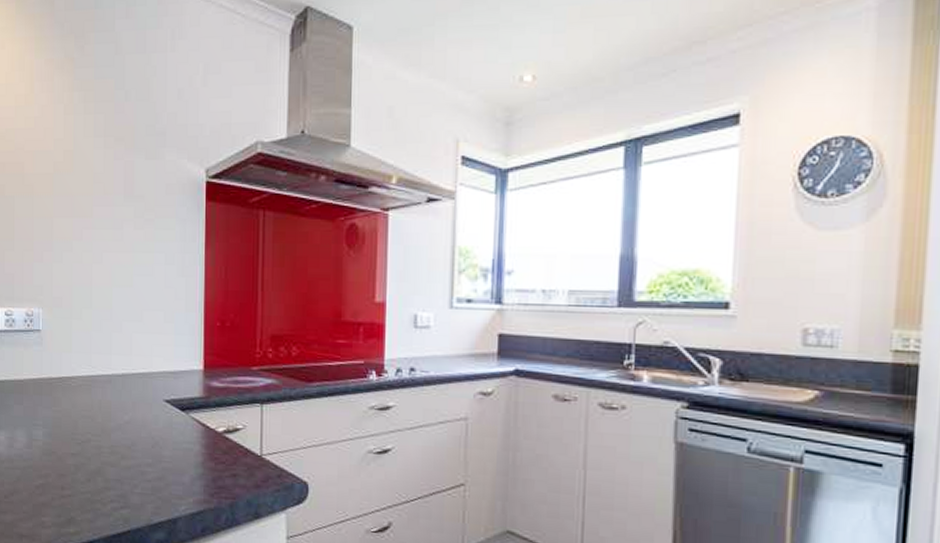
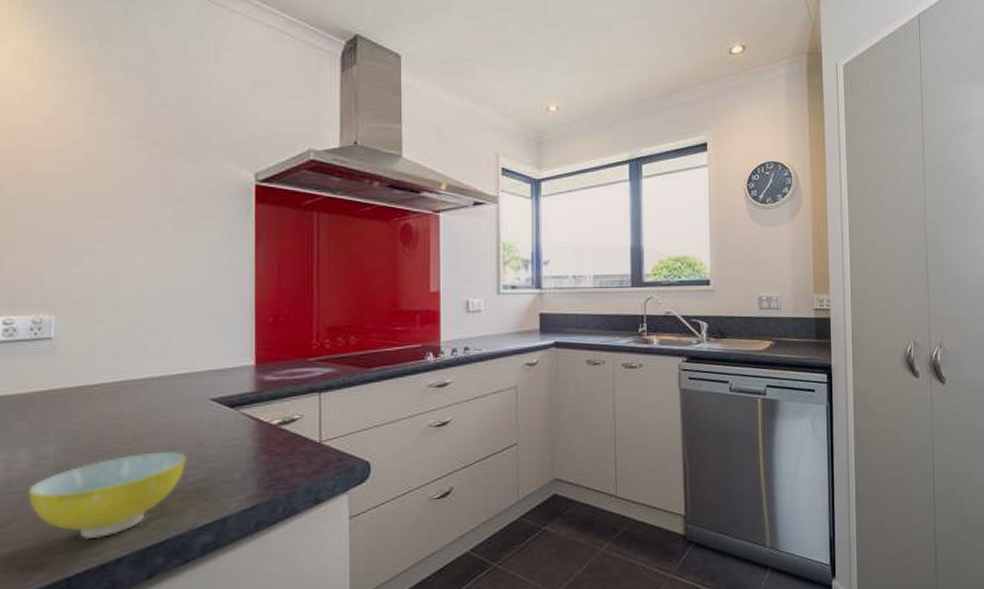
bowl: none [24,446,145,520] -> present [28,452,187,540]

